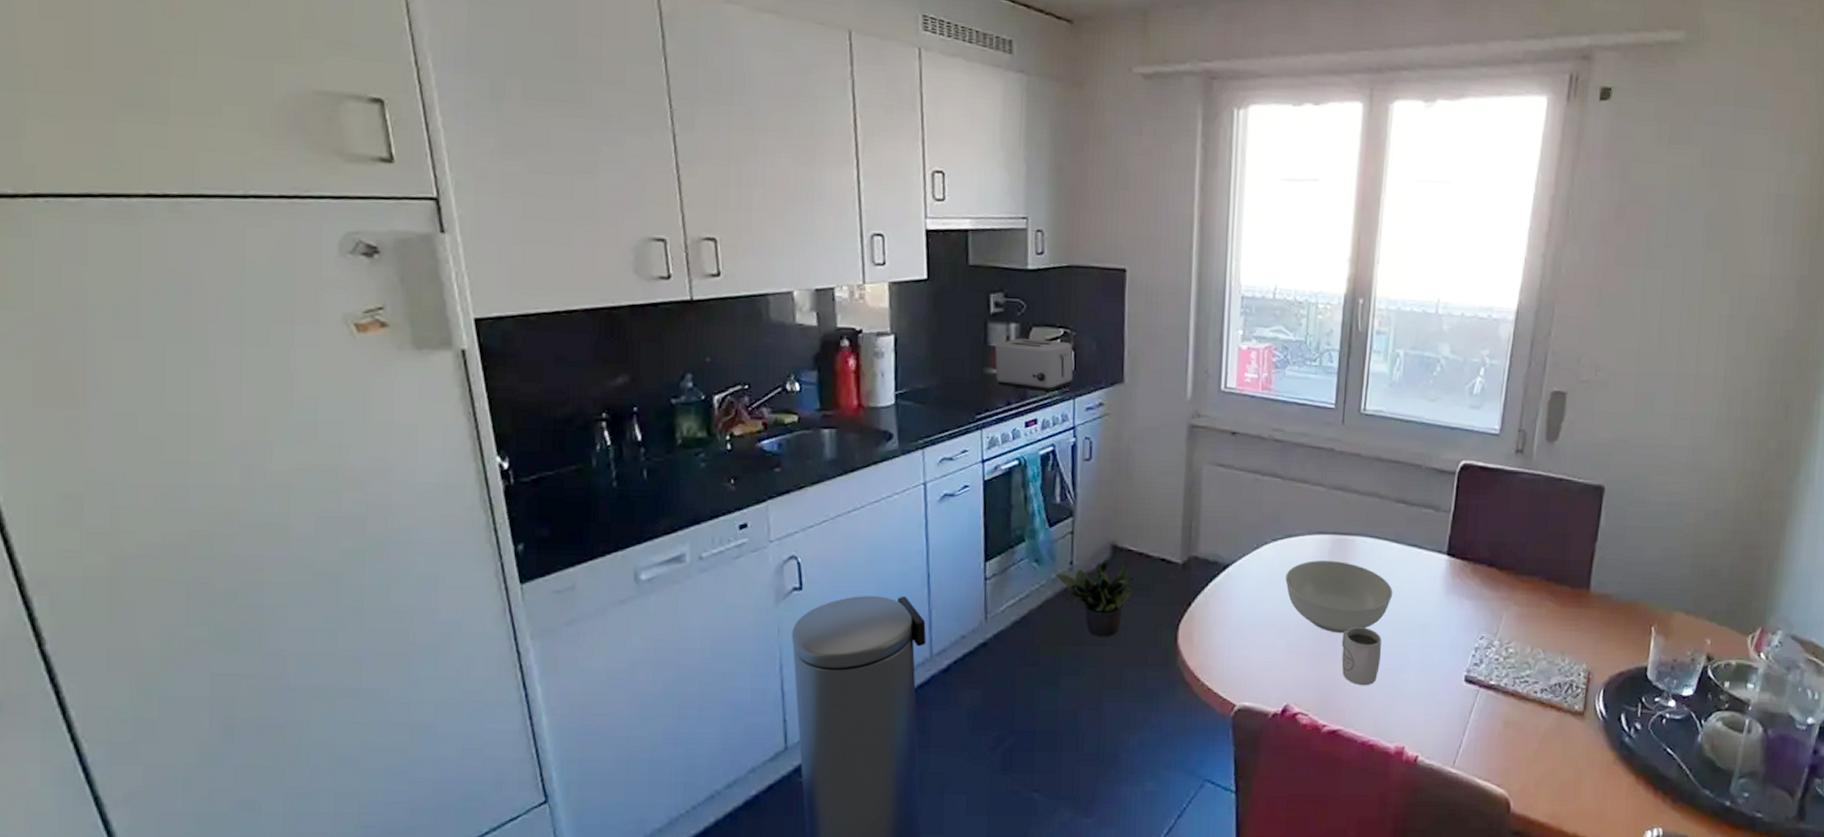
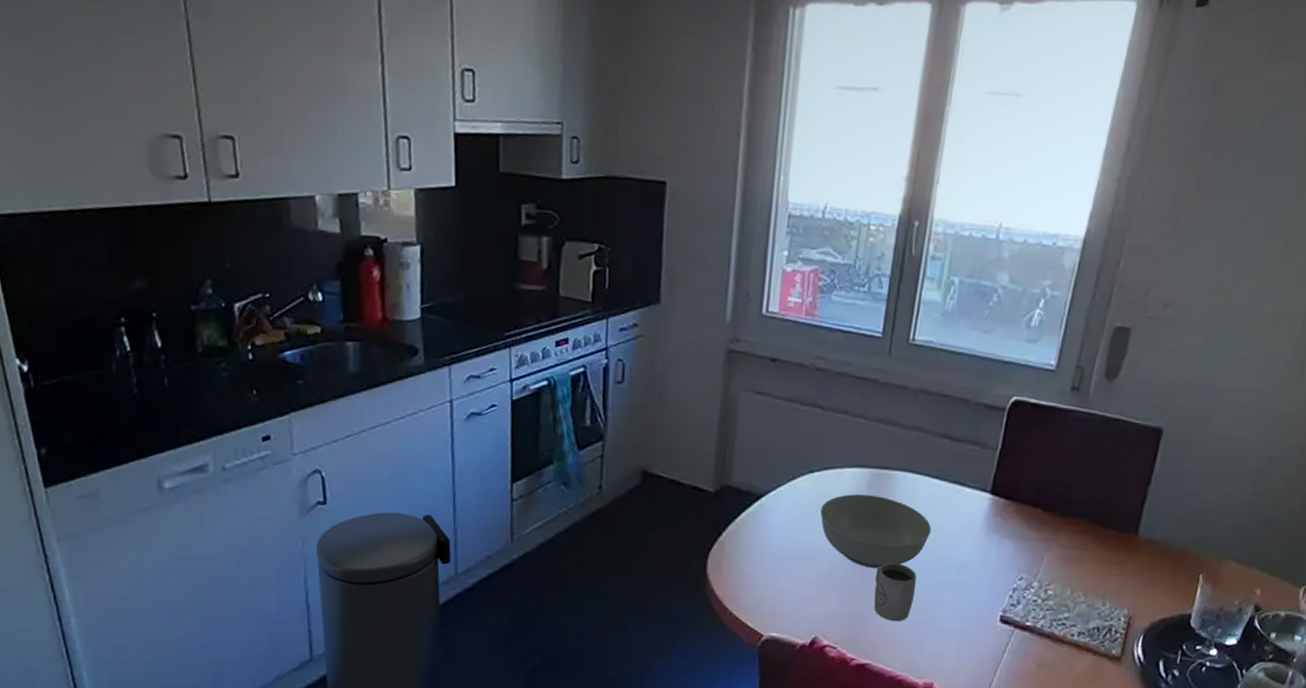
toaster: present [994,338,1073,391] -> none [525,252,607,310]
potted plant: present [1056,559,1134,637] -> none [584,485,664,563]

